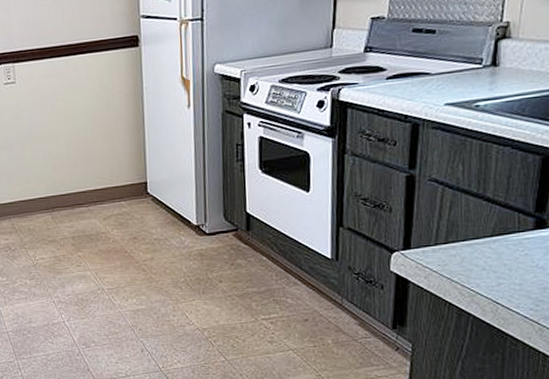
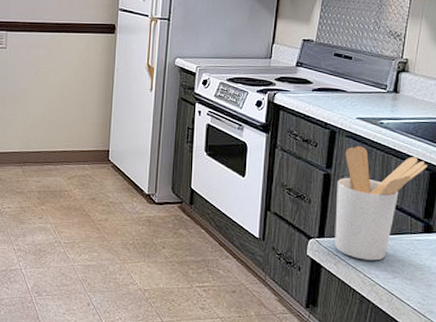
utensil holder: none [423,137,538,269] -> present [335,146,427,261]

